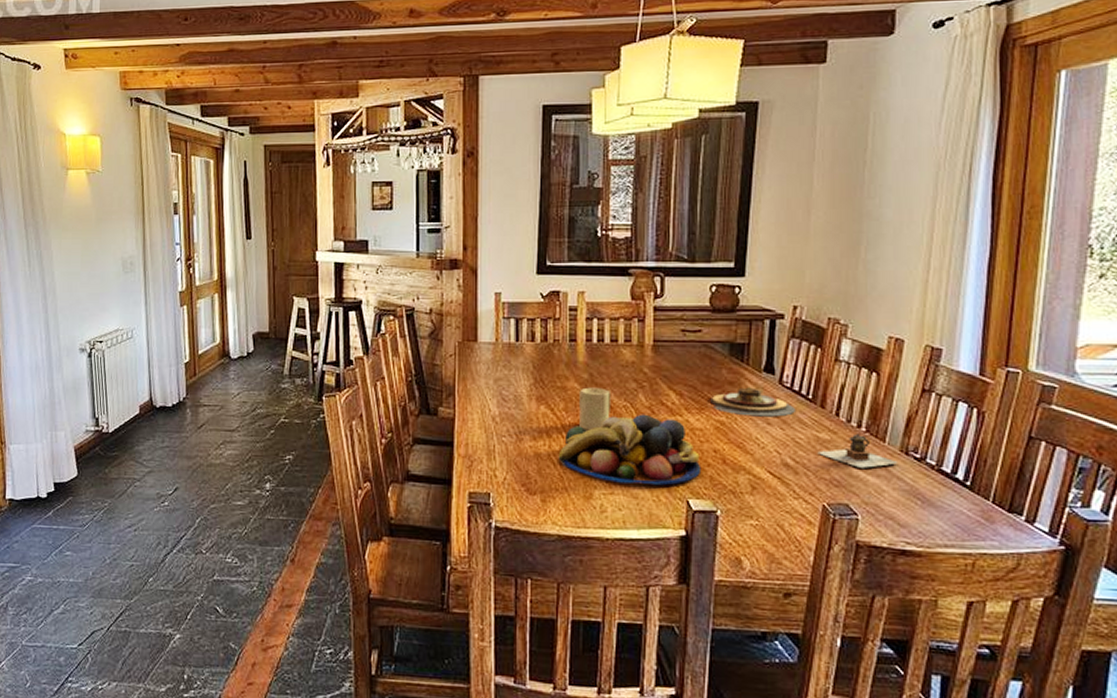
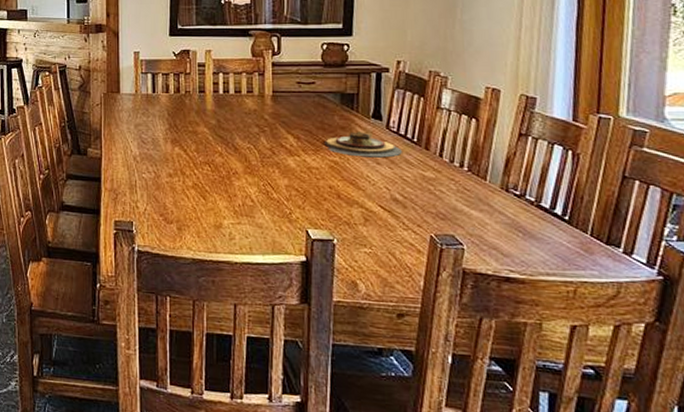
fruit bowl: present [558,414,702,486] -> none [191,154,319,217]
candle: present [578,387,610,431] -> none [207,131,236,169]
teapot: present [819,433,897,468] -> none [425,172,498,203]

